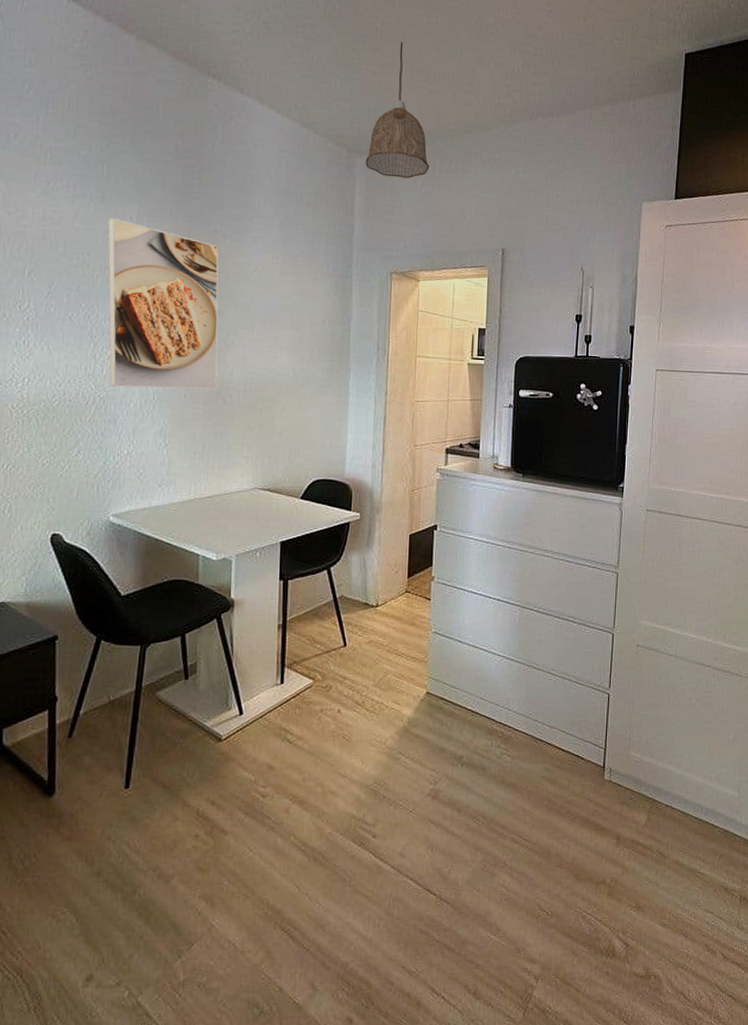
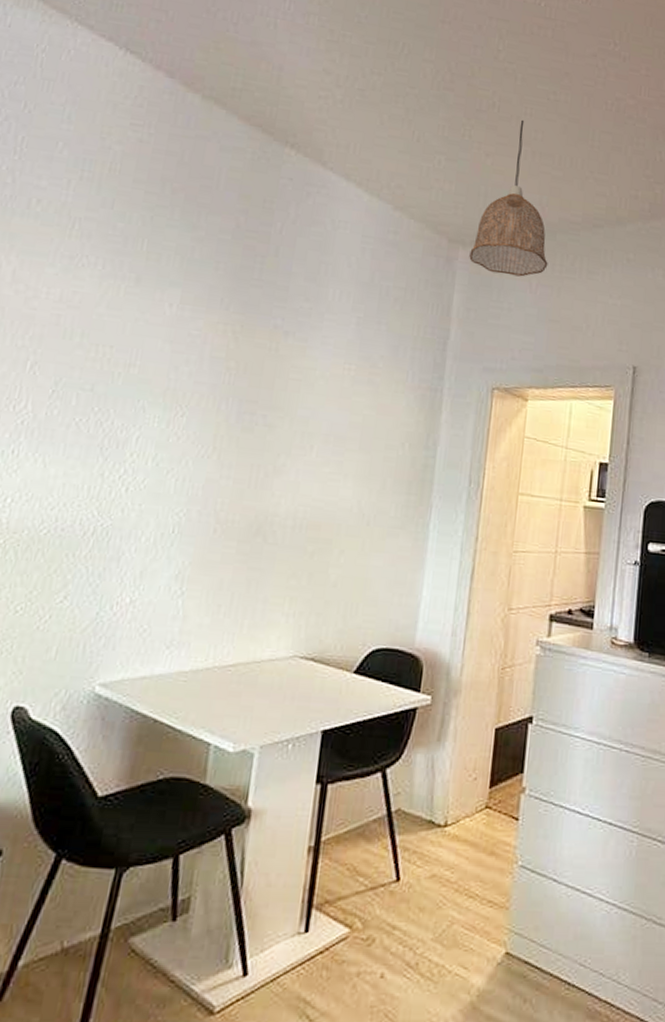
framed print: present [107,218,219,390] -> none [117,304,277,525]

